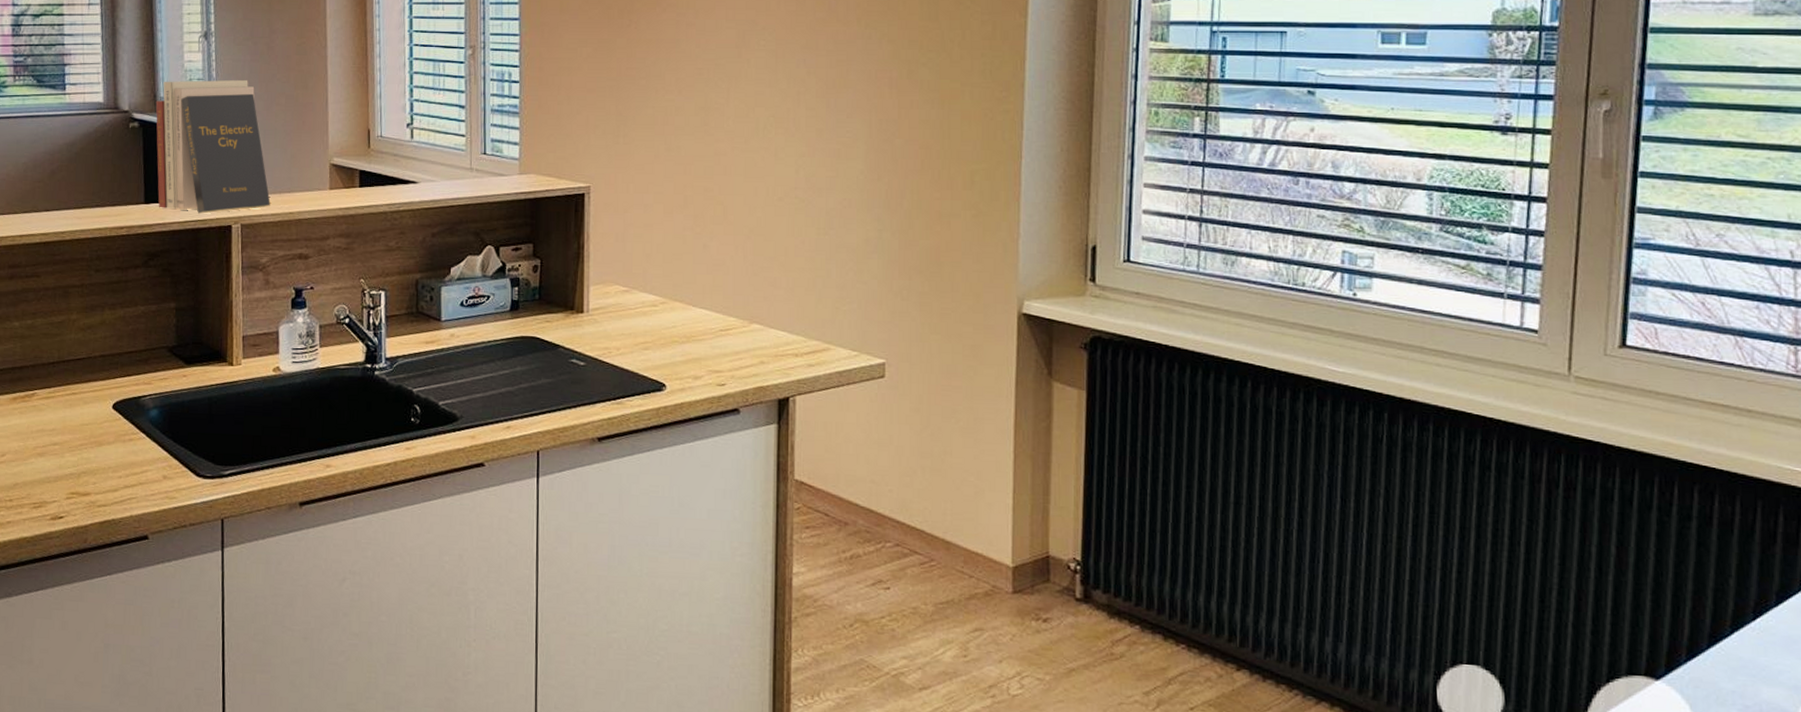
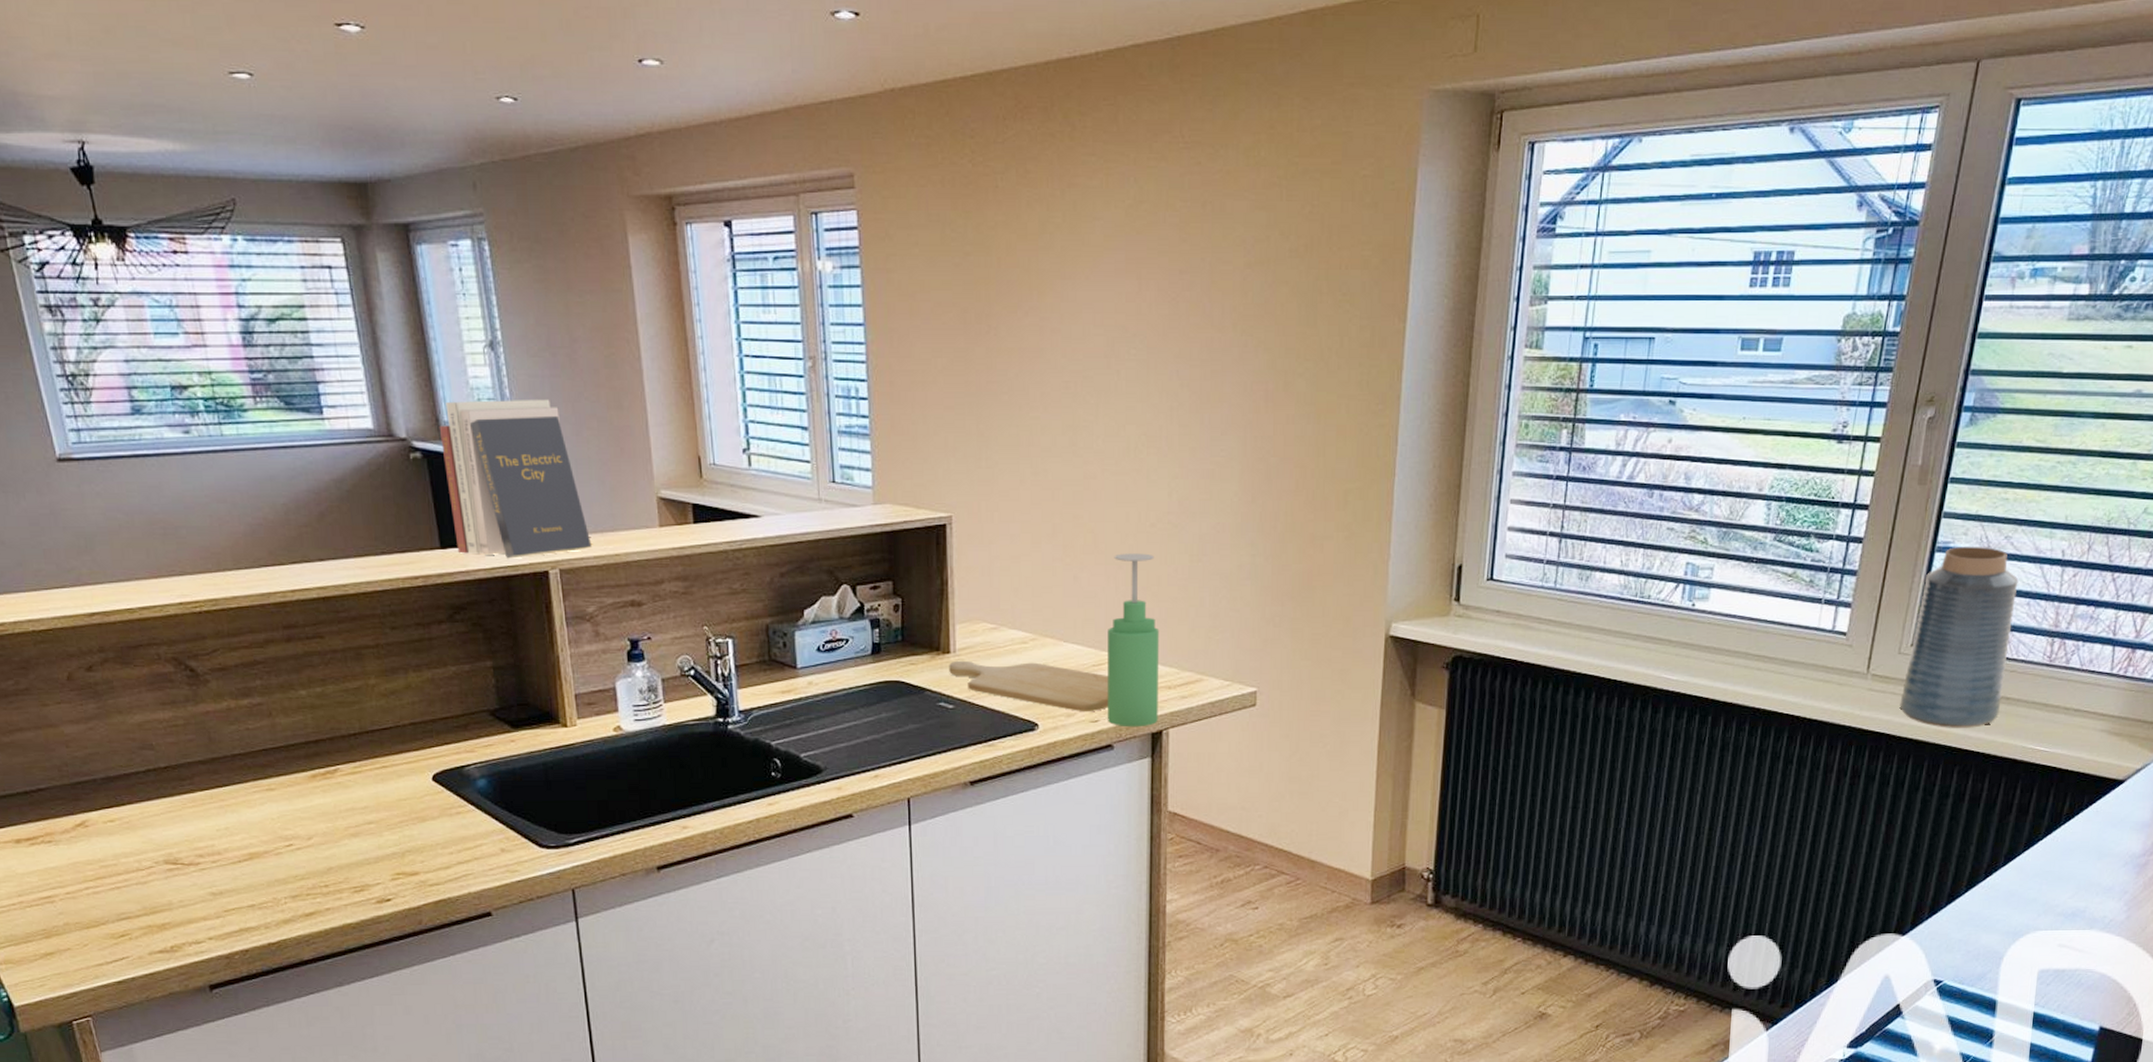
chopping board: none [582,320,736,375] -> present [949,660,1109,711]
soap dispenser: none [735,225,787,393] -> present [1108,553,1159,728]
vase: none [1613,243,1742,442] -> present [1899,546,2019,728]

